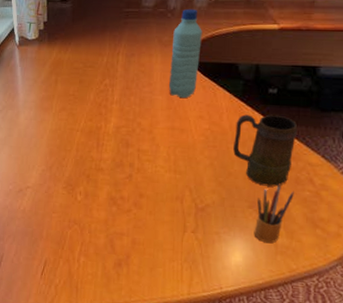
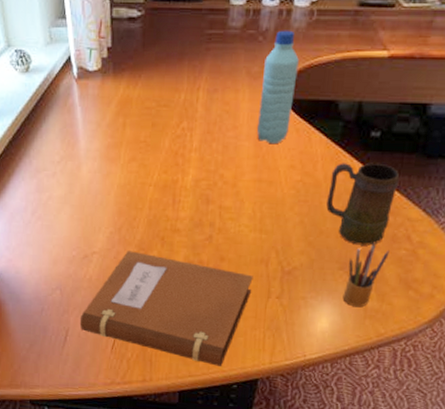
notebook: none [14,186,170,295] -> present [80,251,253,366]

